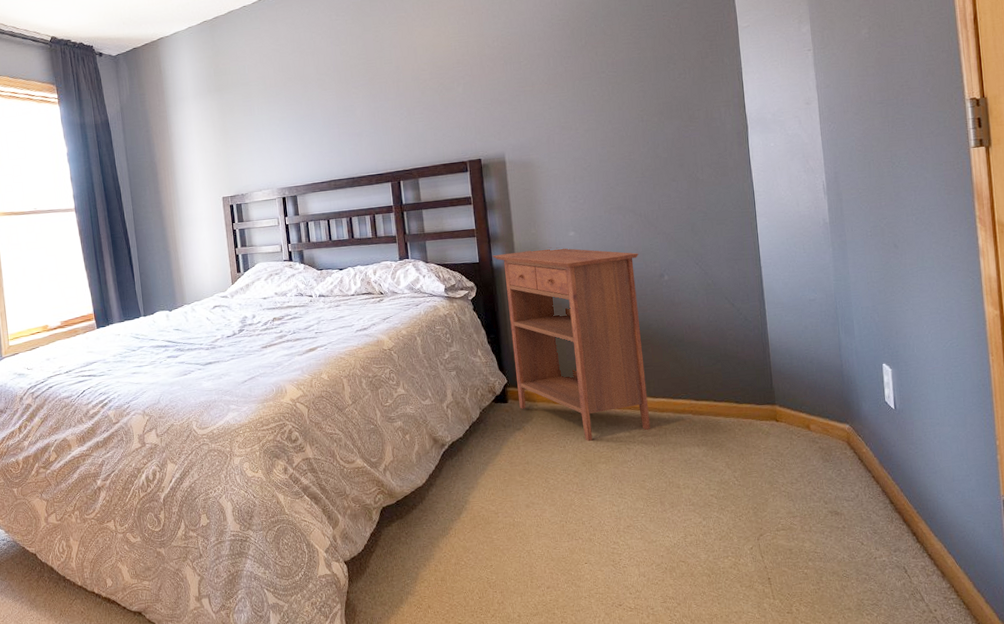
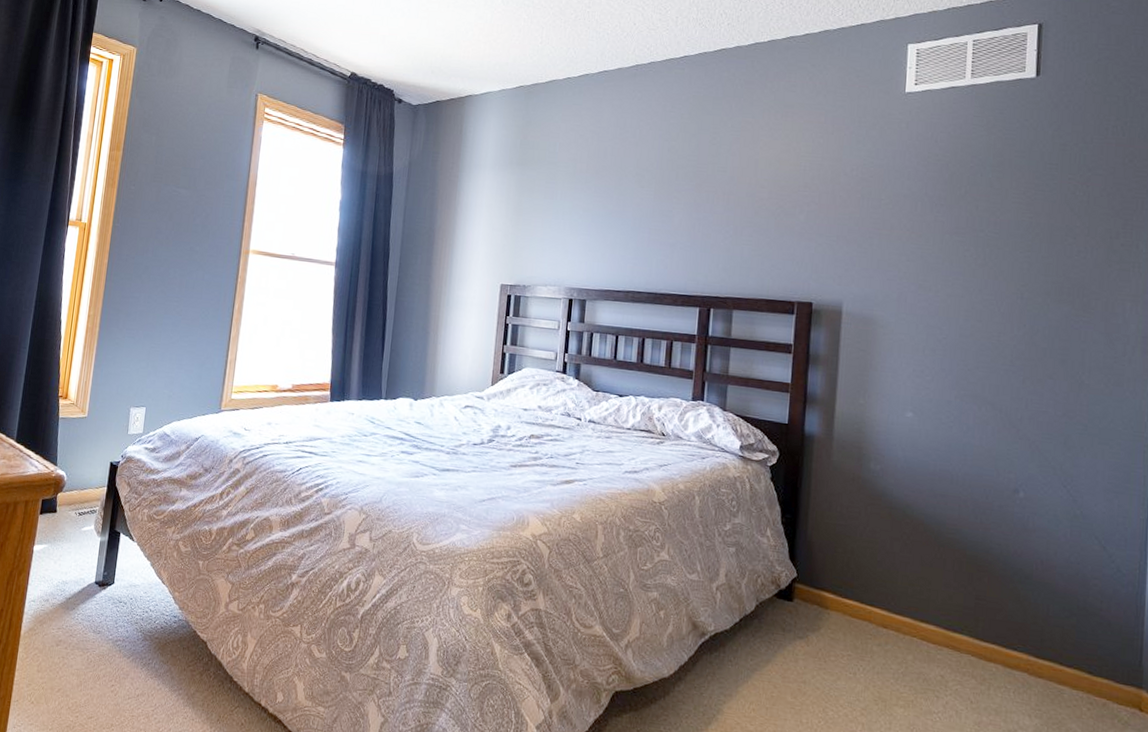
nightstand: present [492,247,650,441] -> none [805,419,991,679]

